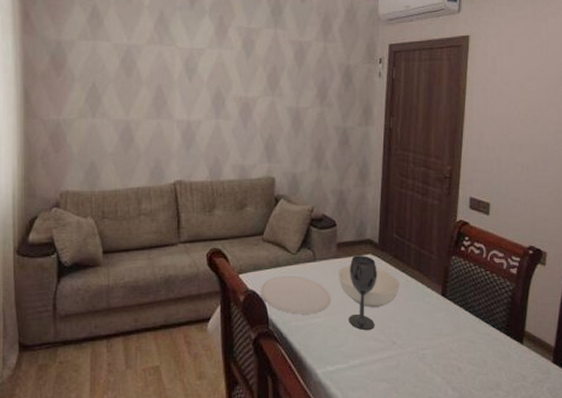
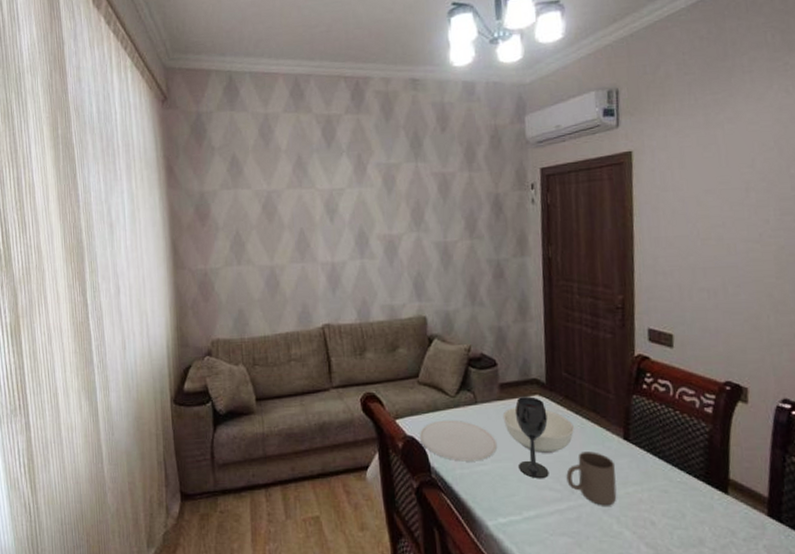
cup: none [390,306,433,355] -> present [566,451,617,506]

